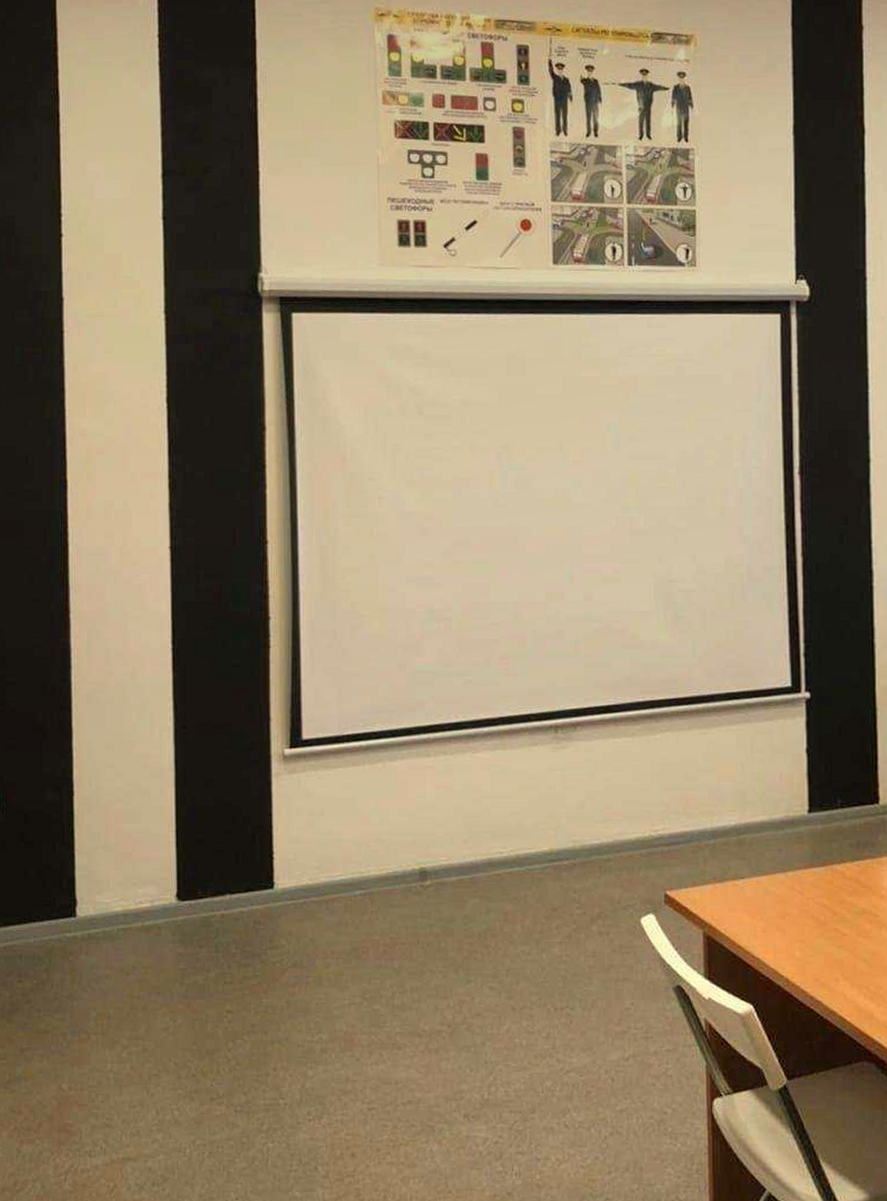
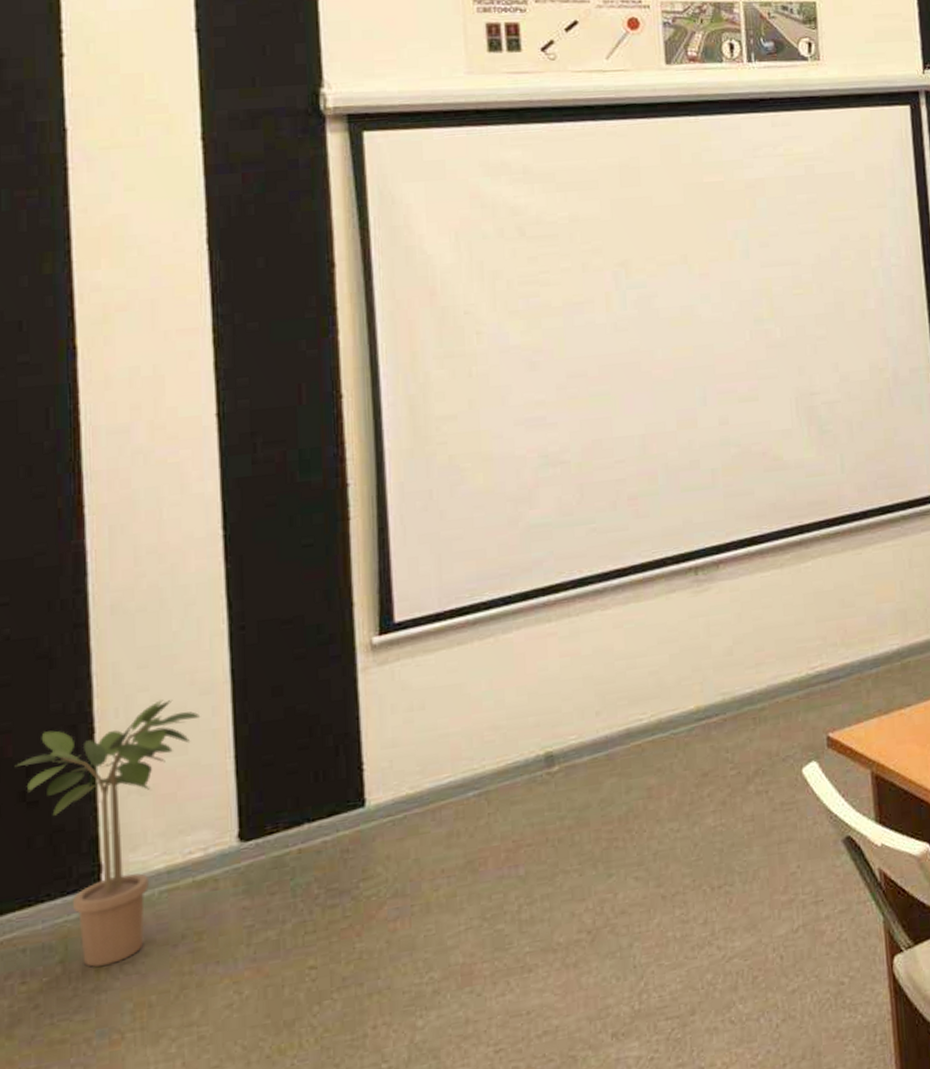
potted plant: none [16,776,152,979] -> present [14,700,201,967]

